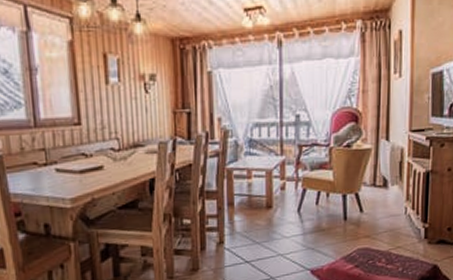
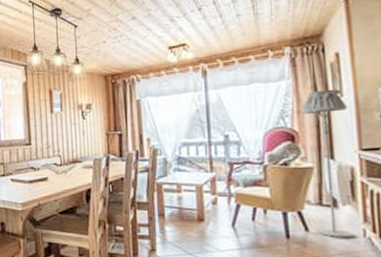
floor lamp: none [365,68,404,217] -> present [301,89,354,237]

